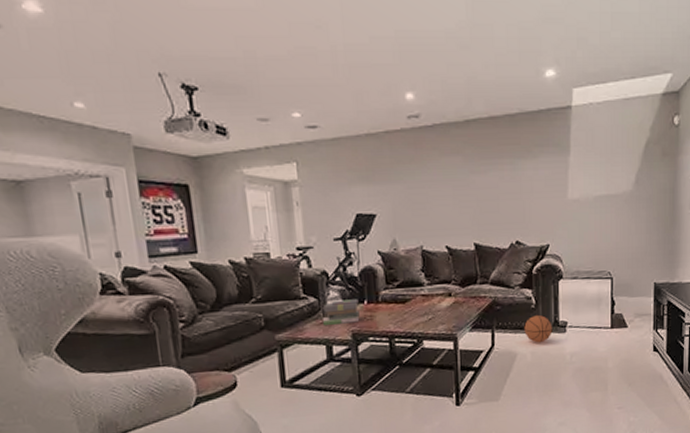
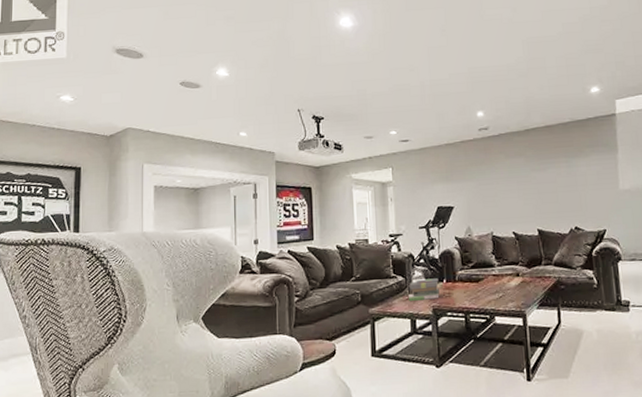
basketball: present [524,314,553,343] -> none [588,294,616,322]

